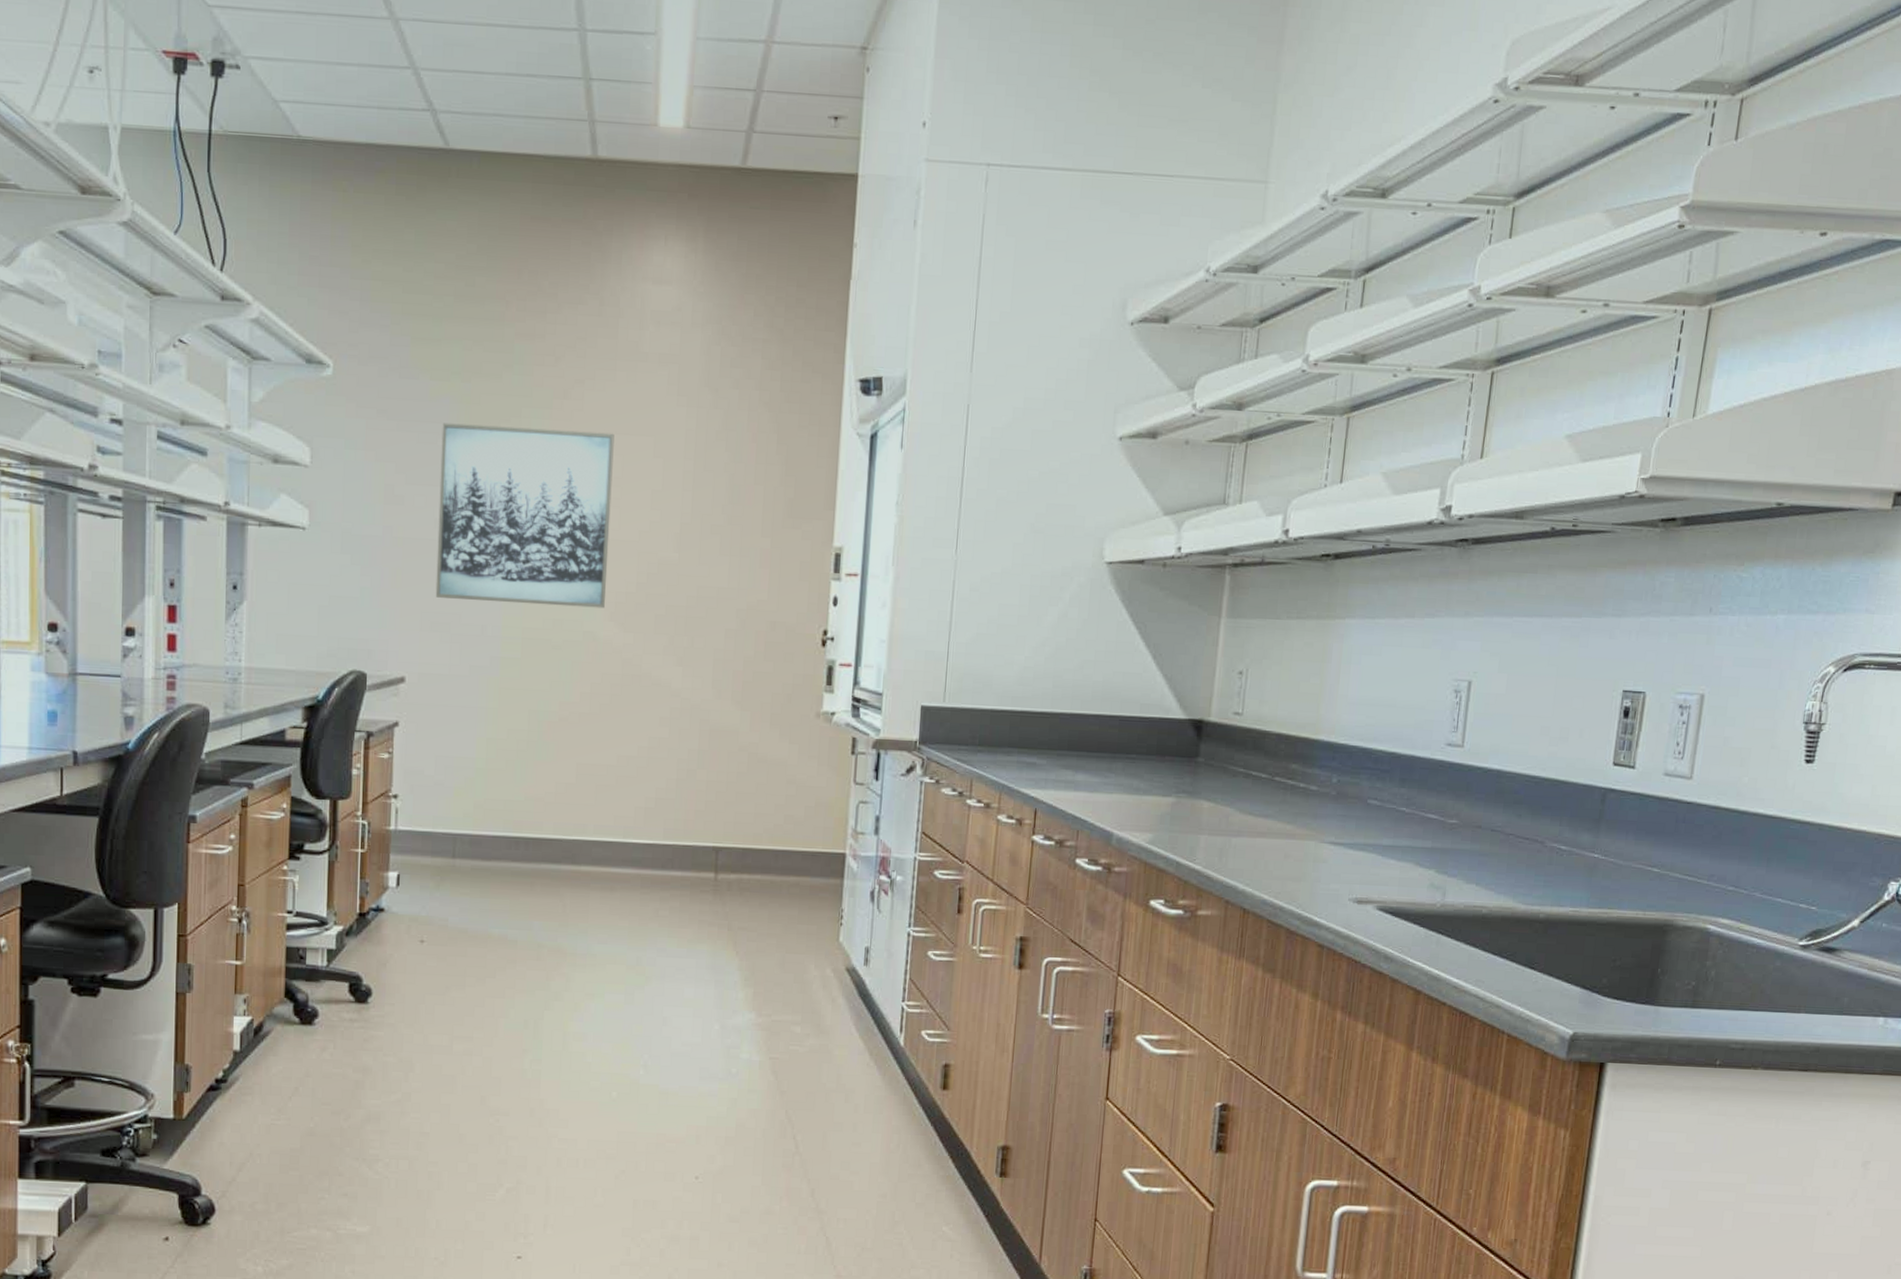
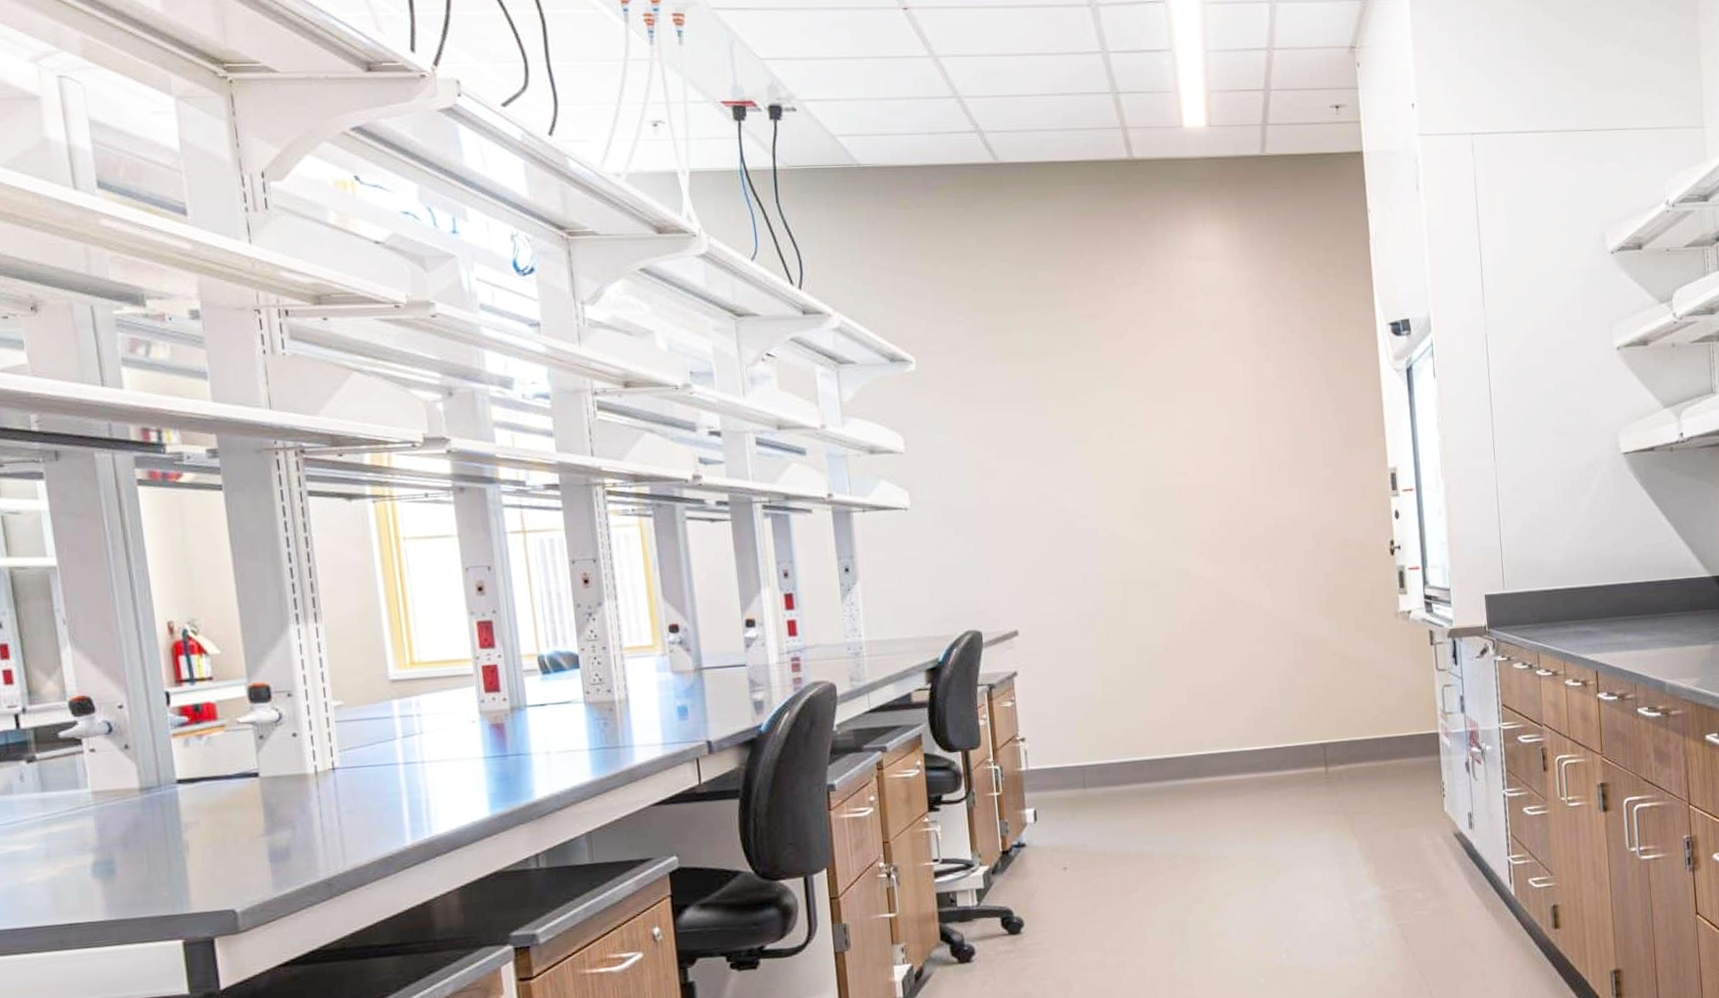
wall art: present [435,423,614,609] -> none [1023,393,1193,556]

